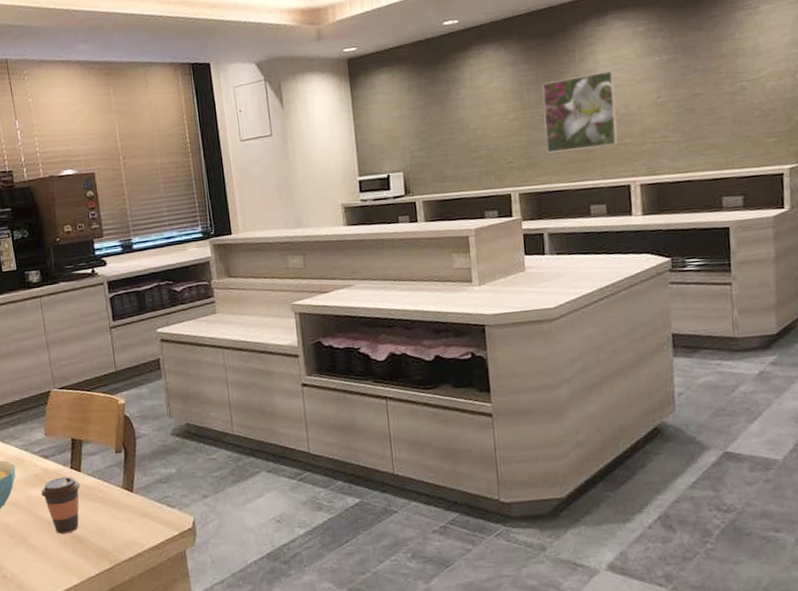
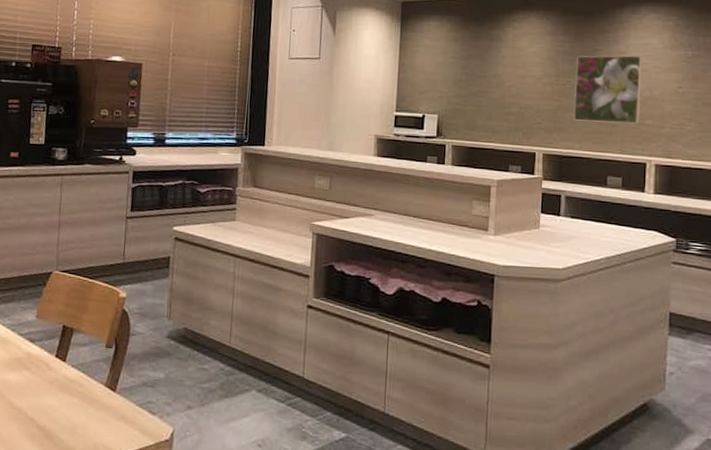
coffee cup: present [41,476,81,534] -> none [18,364,62,427]

